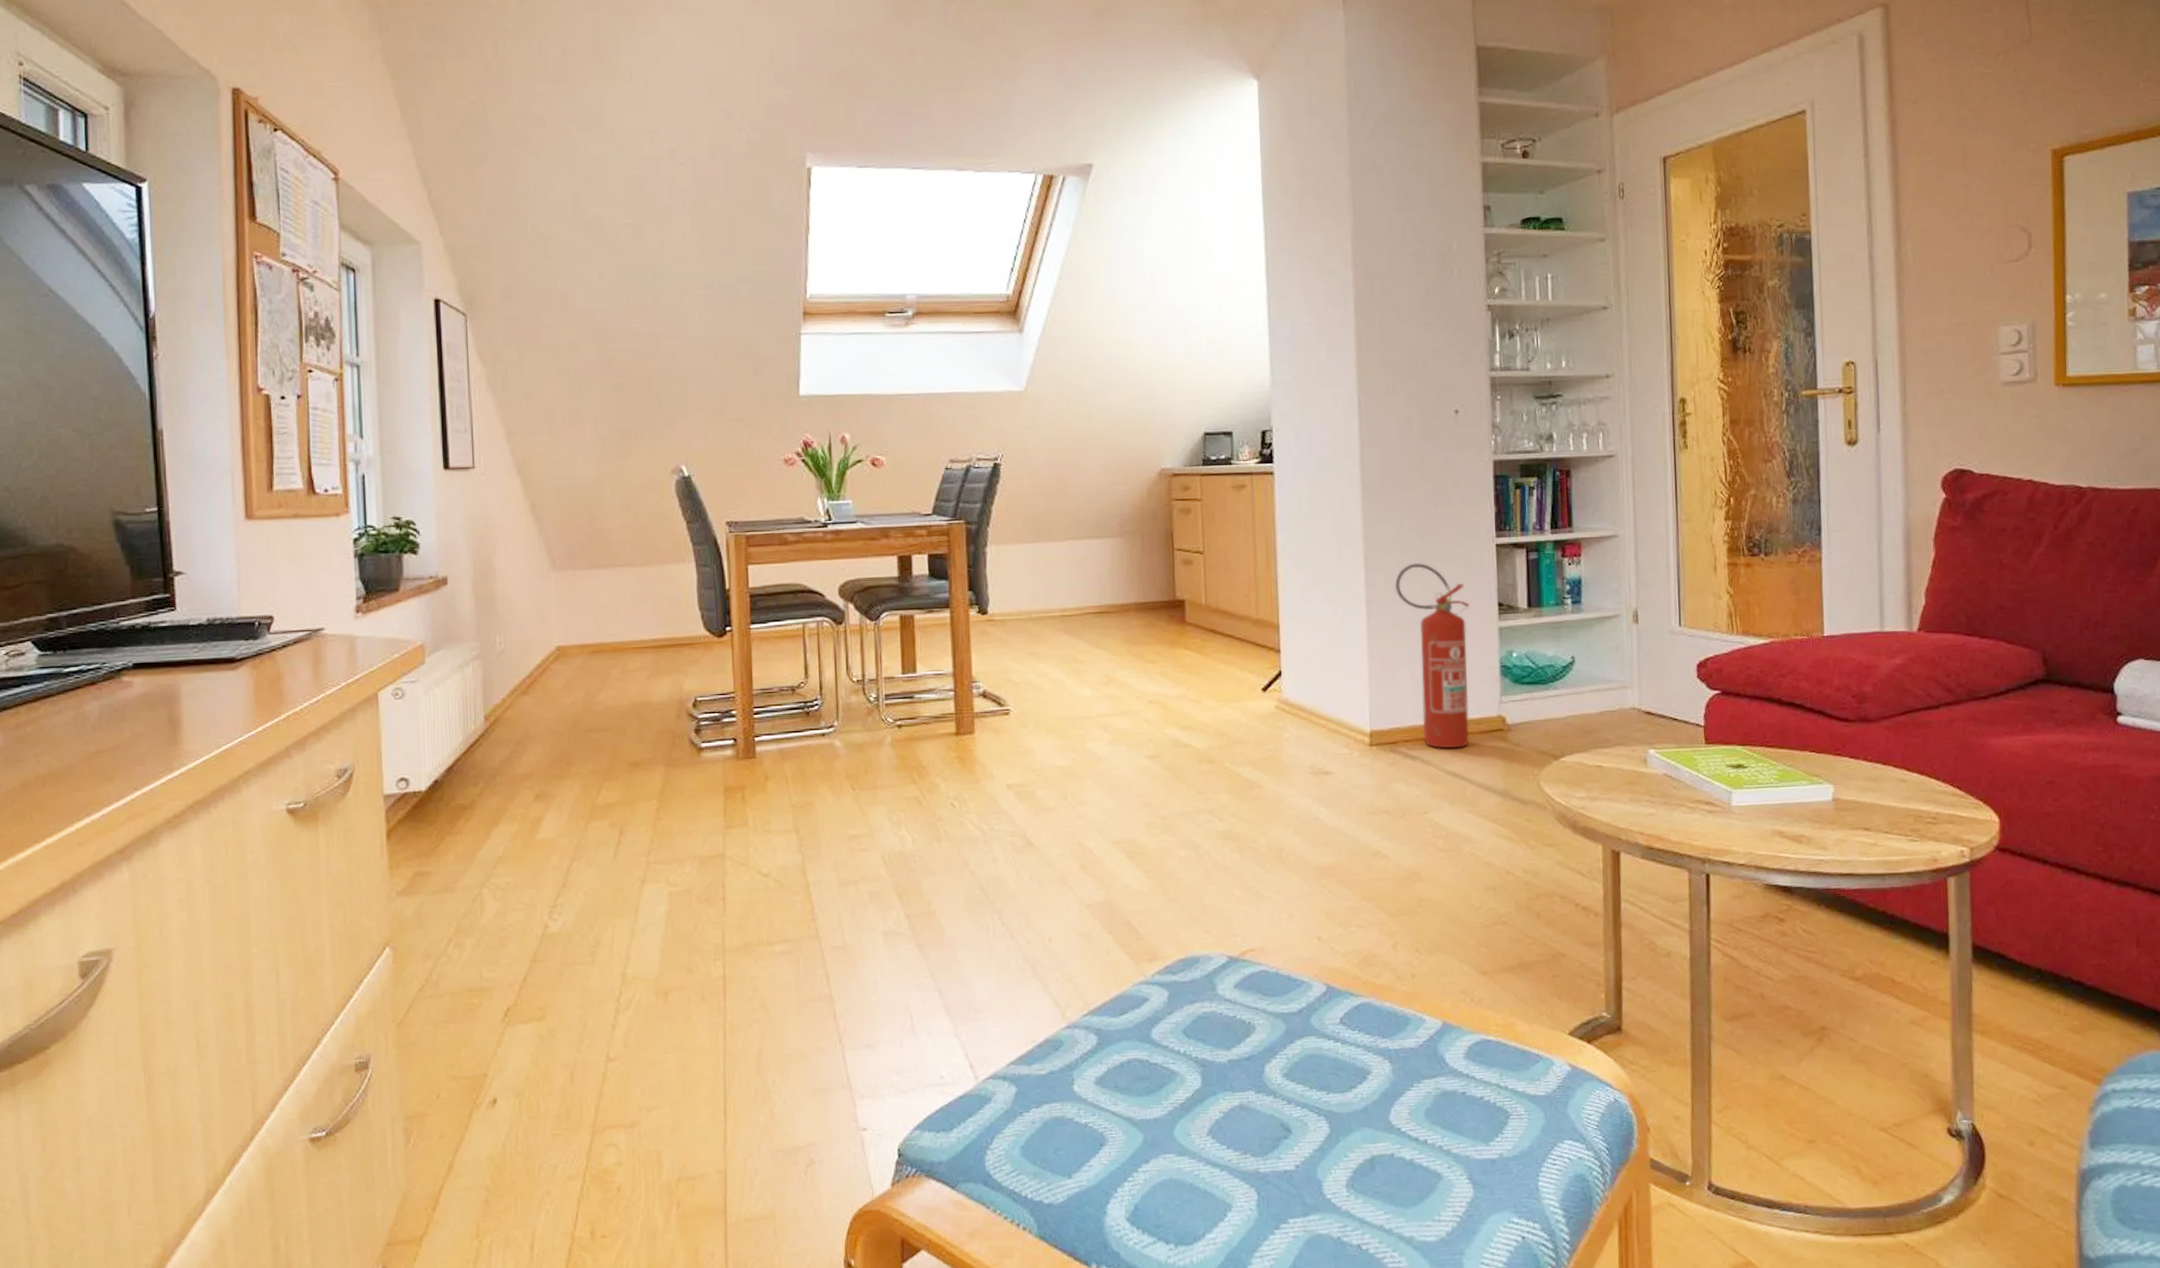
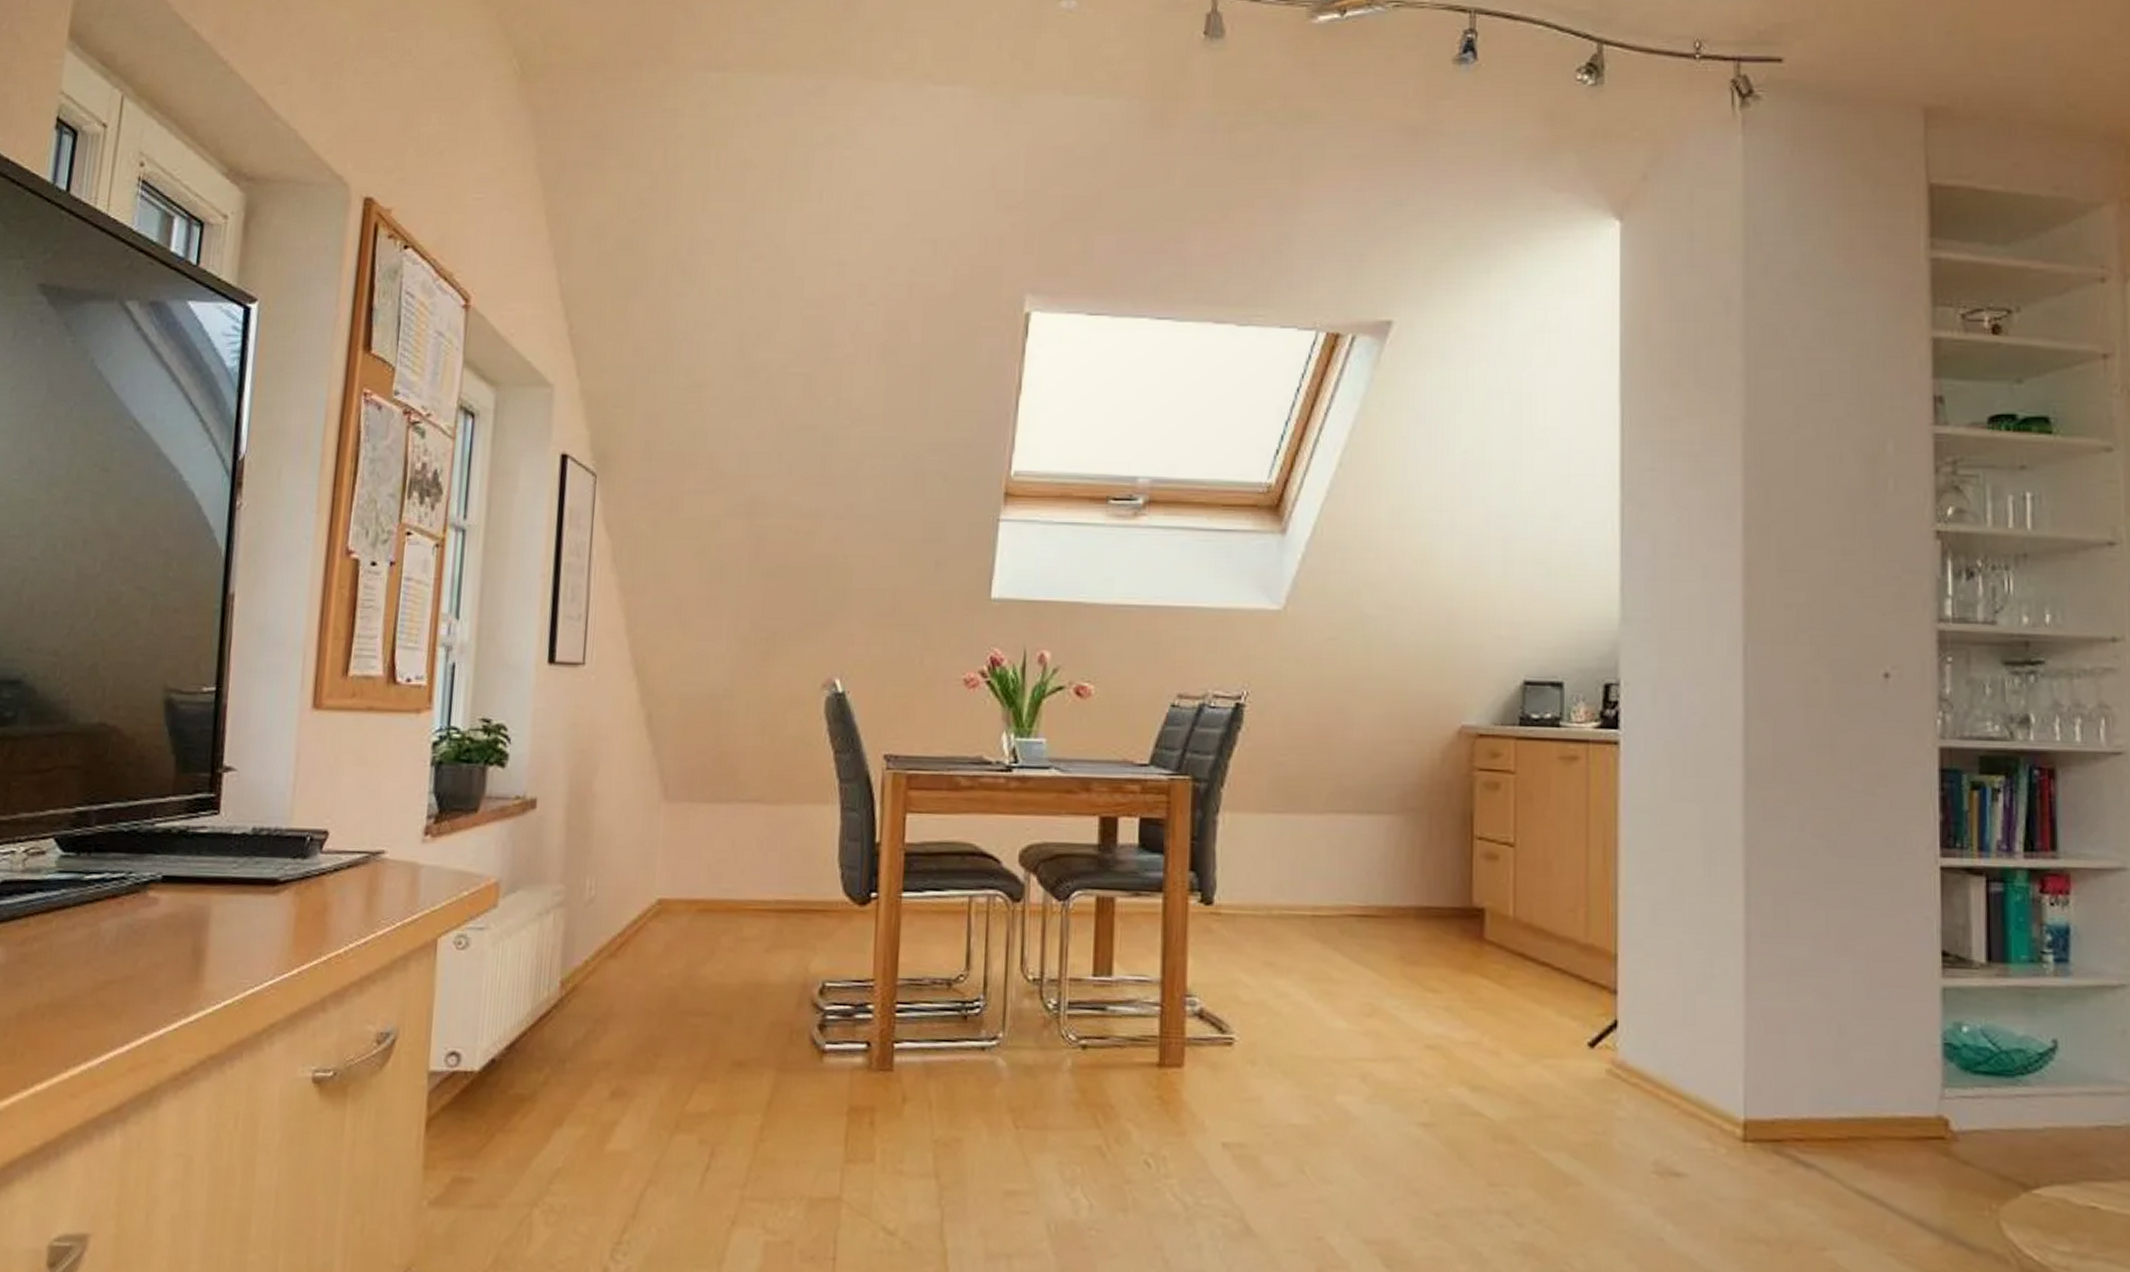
fire extinguisher: present [1396,563,1470,749] -> none [1789,884,1898,1159]

